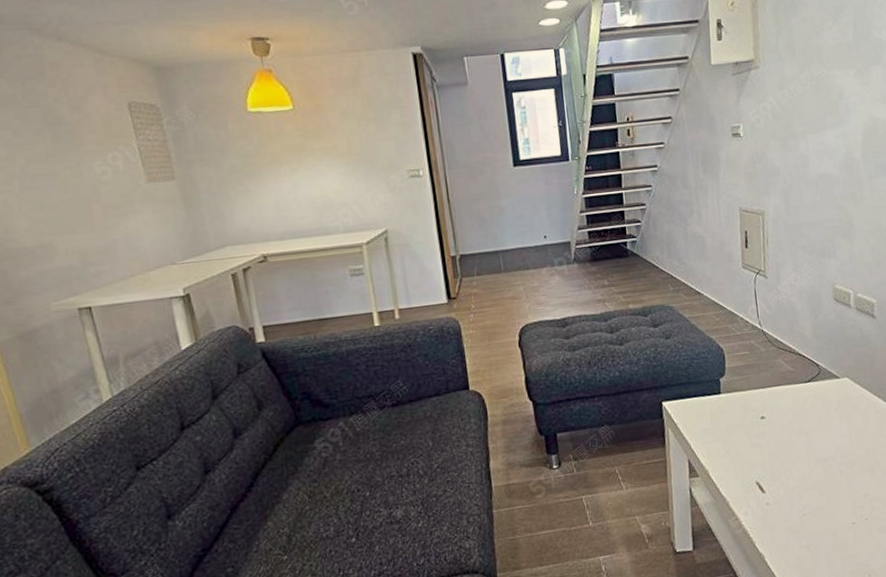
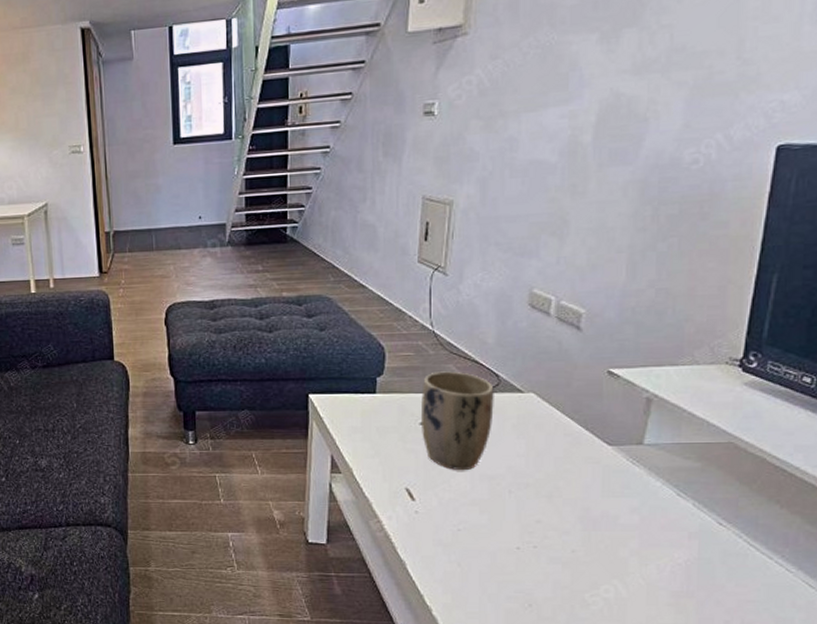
plant pot: none [759,365,820,458] -> present [420,371,494,471]

